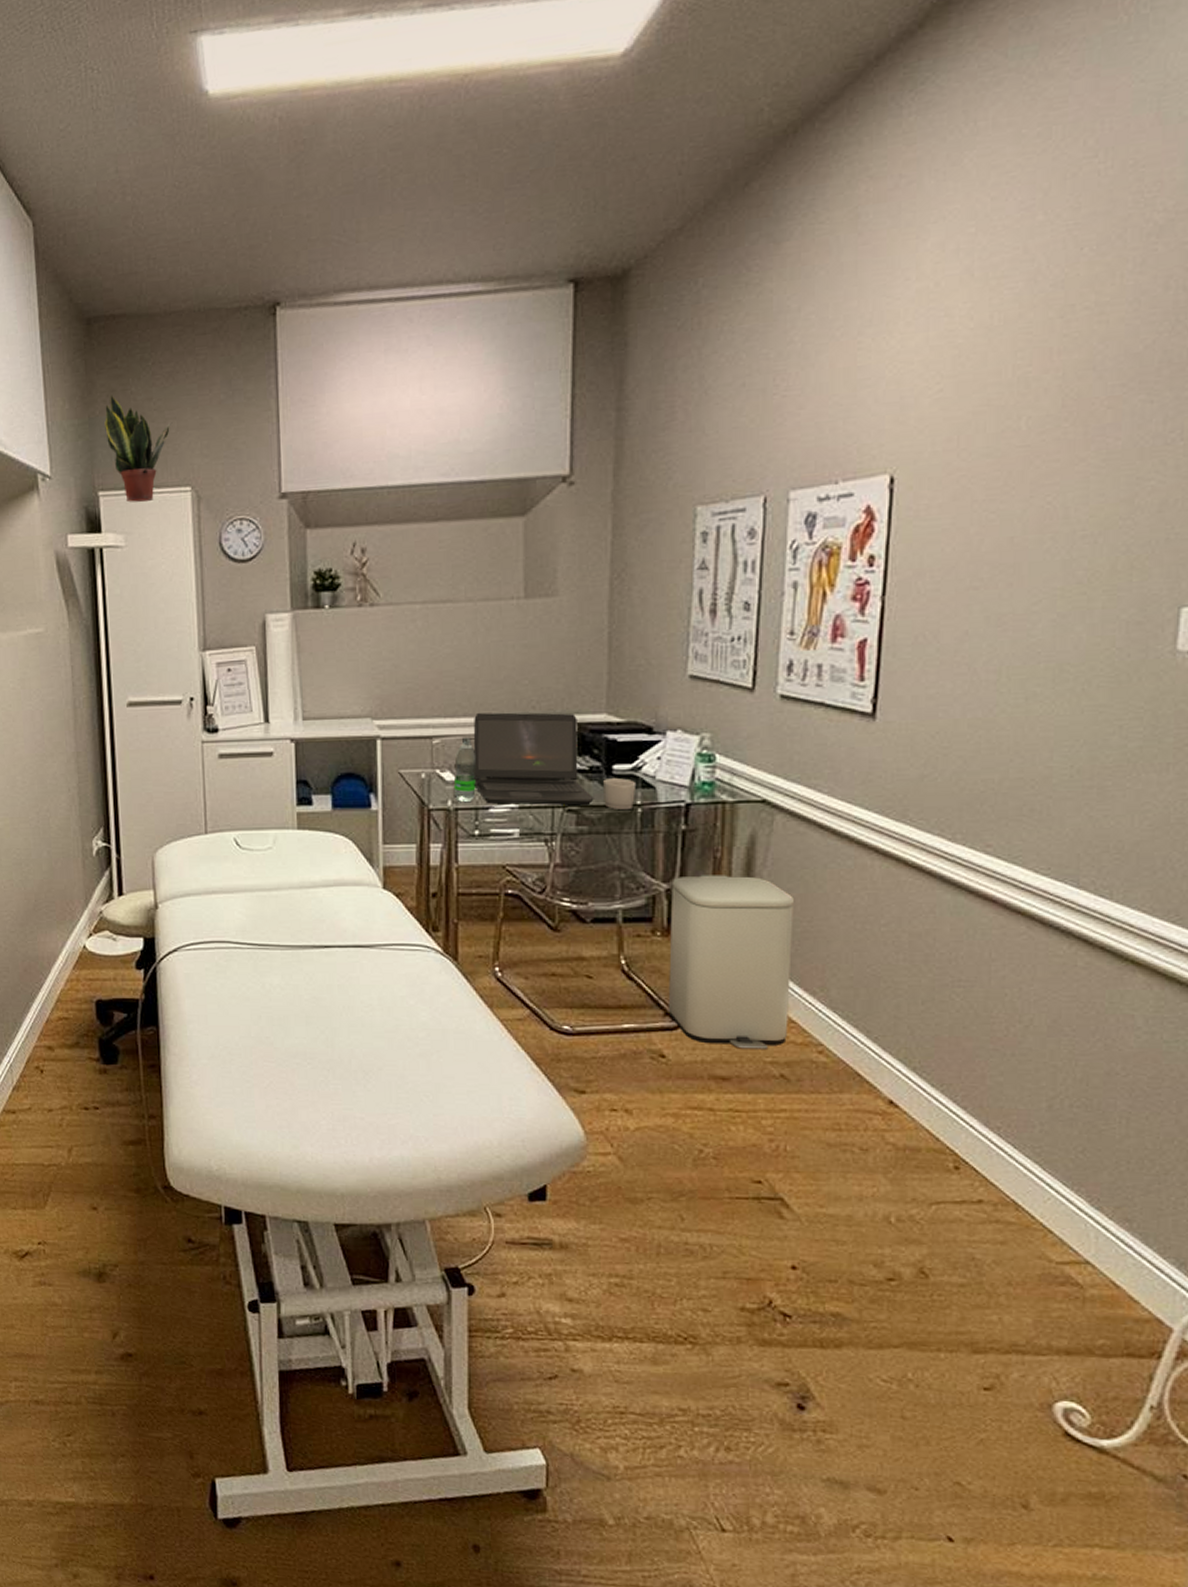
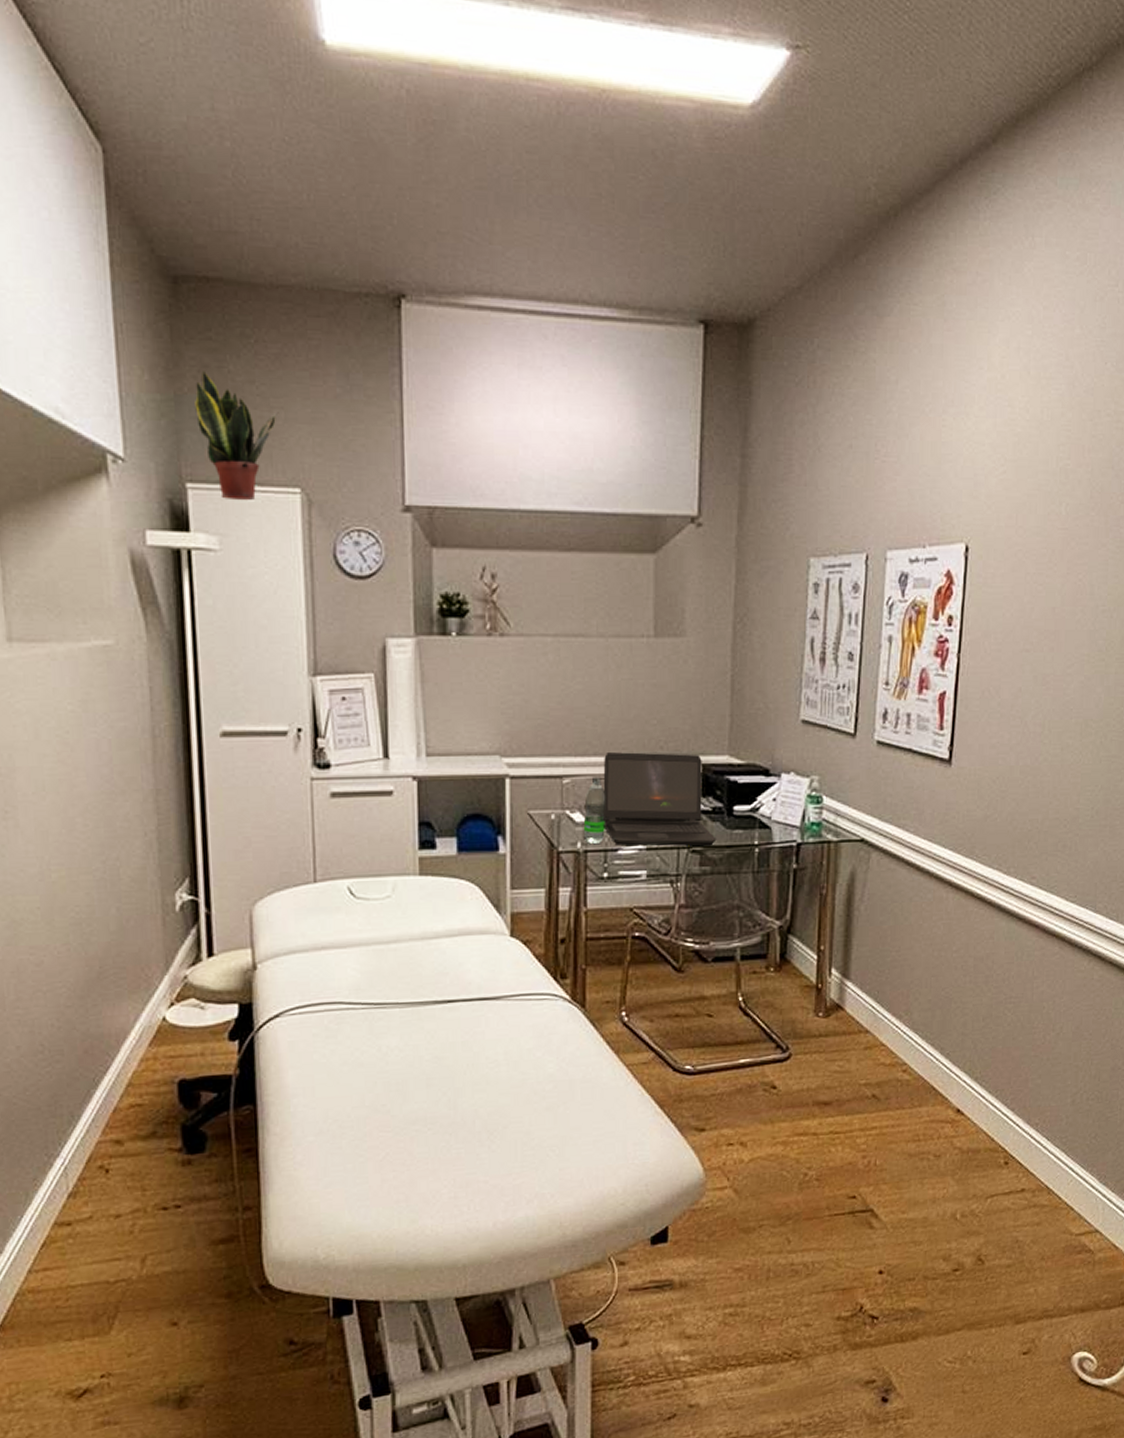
mug: present [603,777,637,811] -> none [725,818,755,851]
pedal bin: present [668,875,795,1051] -> none [779,910,886,1075]

